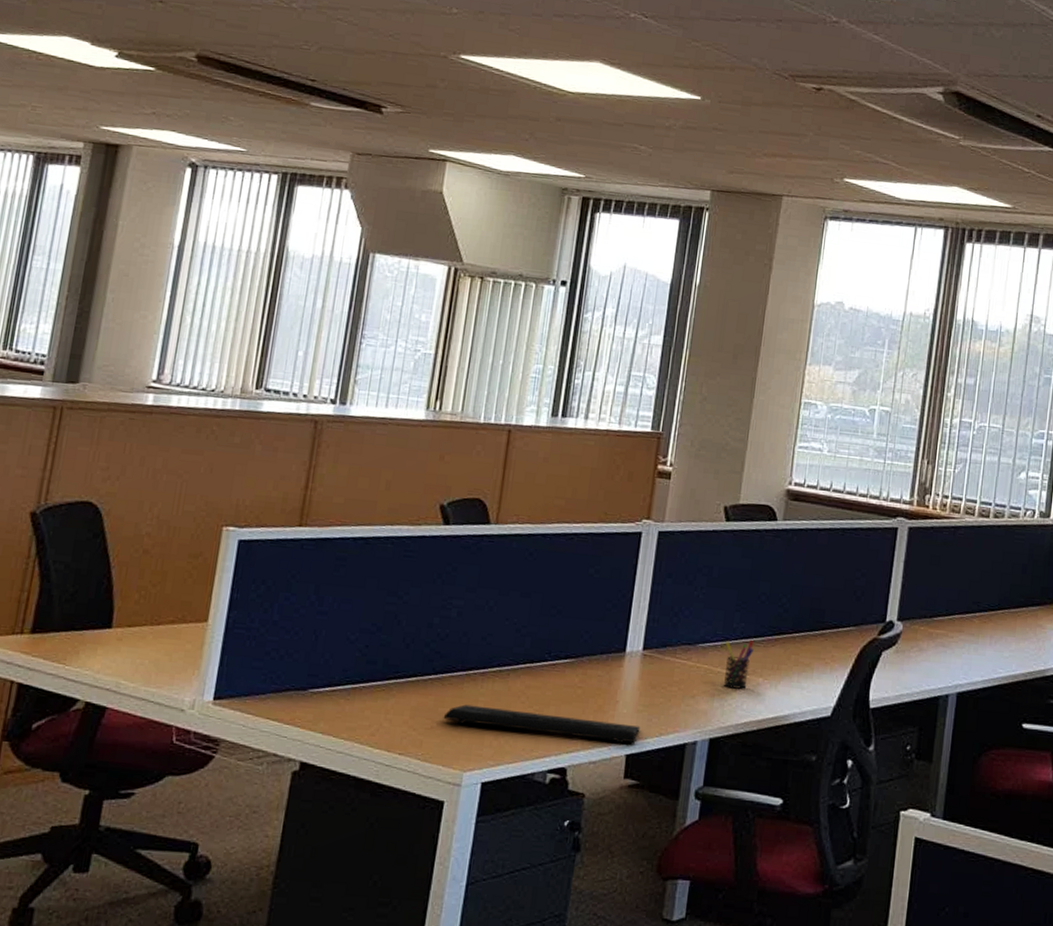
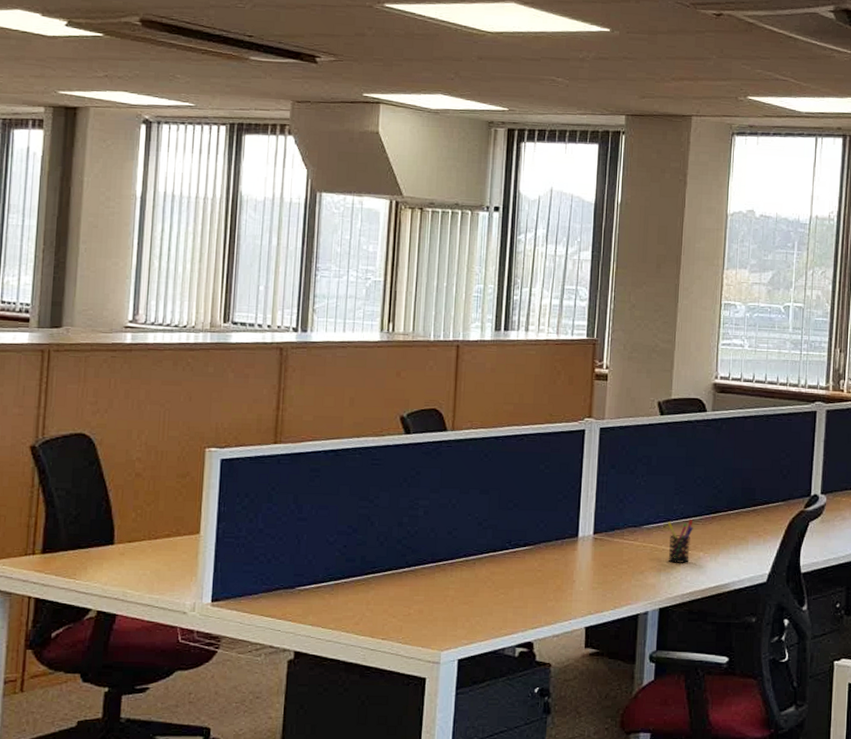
keyboard: present [443,704,641,744] -> none [419,592,597,618]

